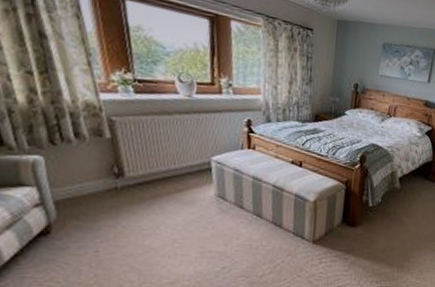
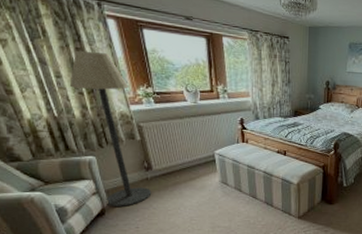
floor lamp: none [14,16,122,223] -> present [70,50,152,207]

